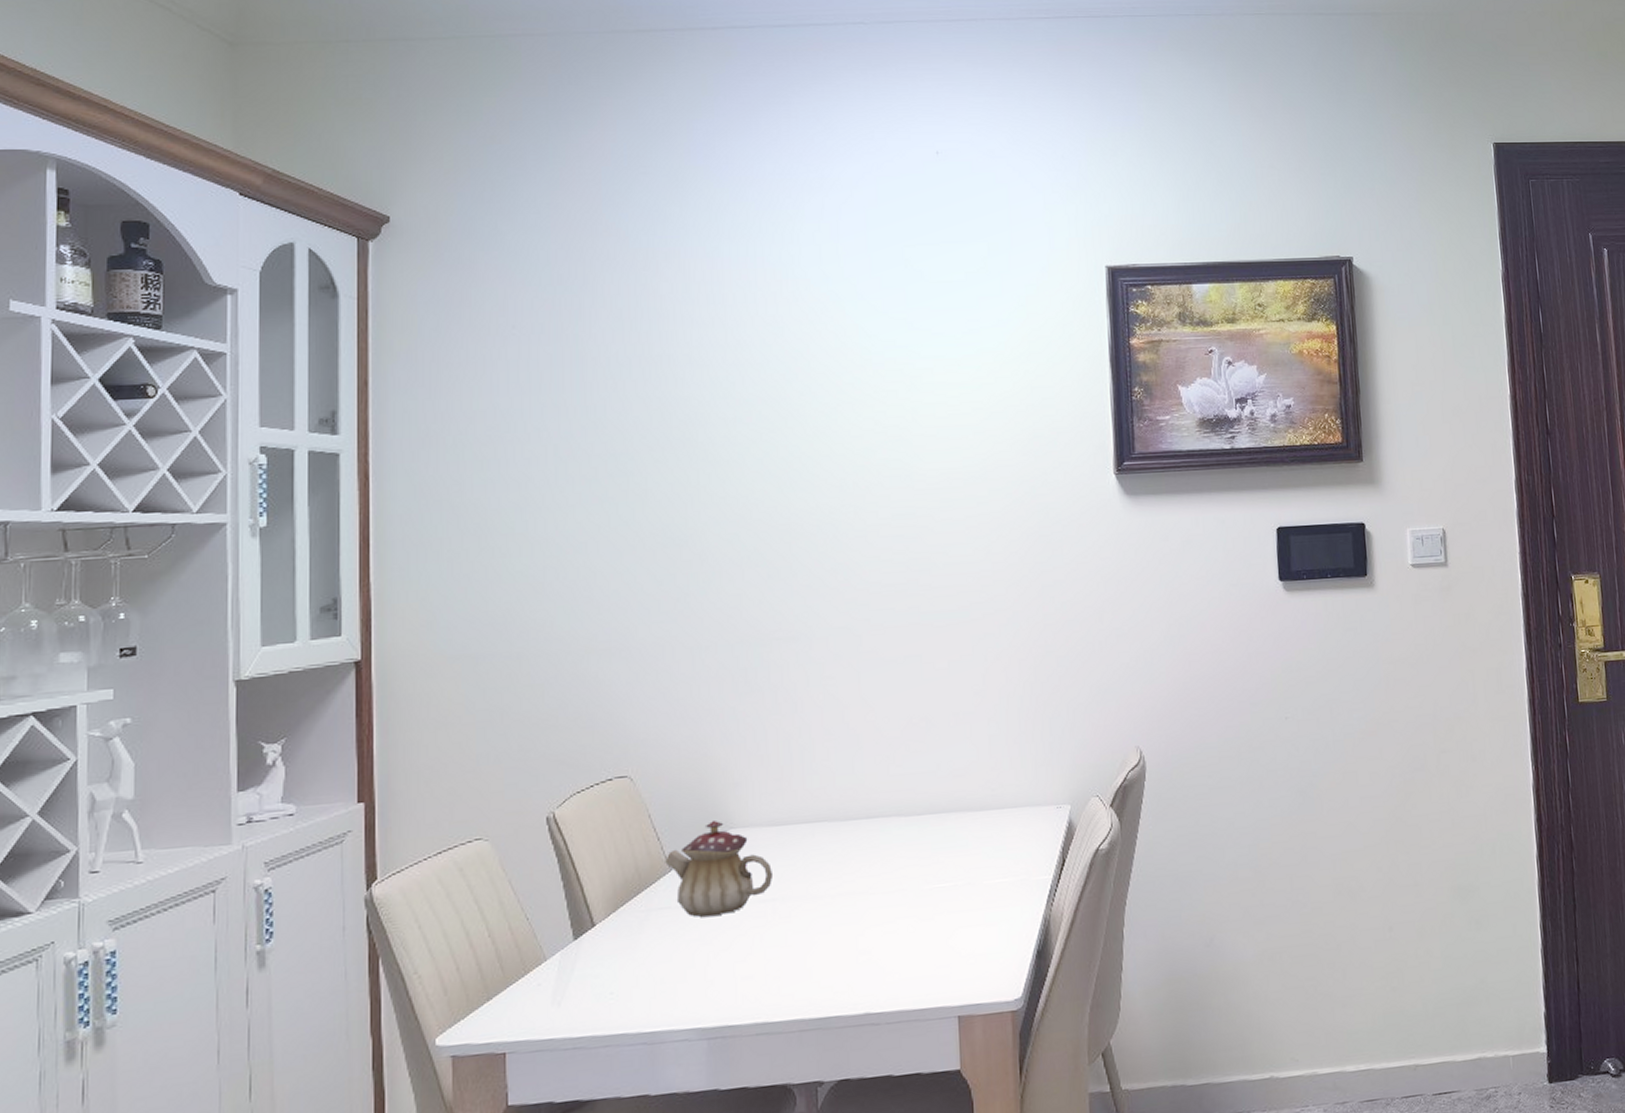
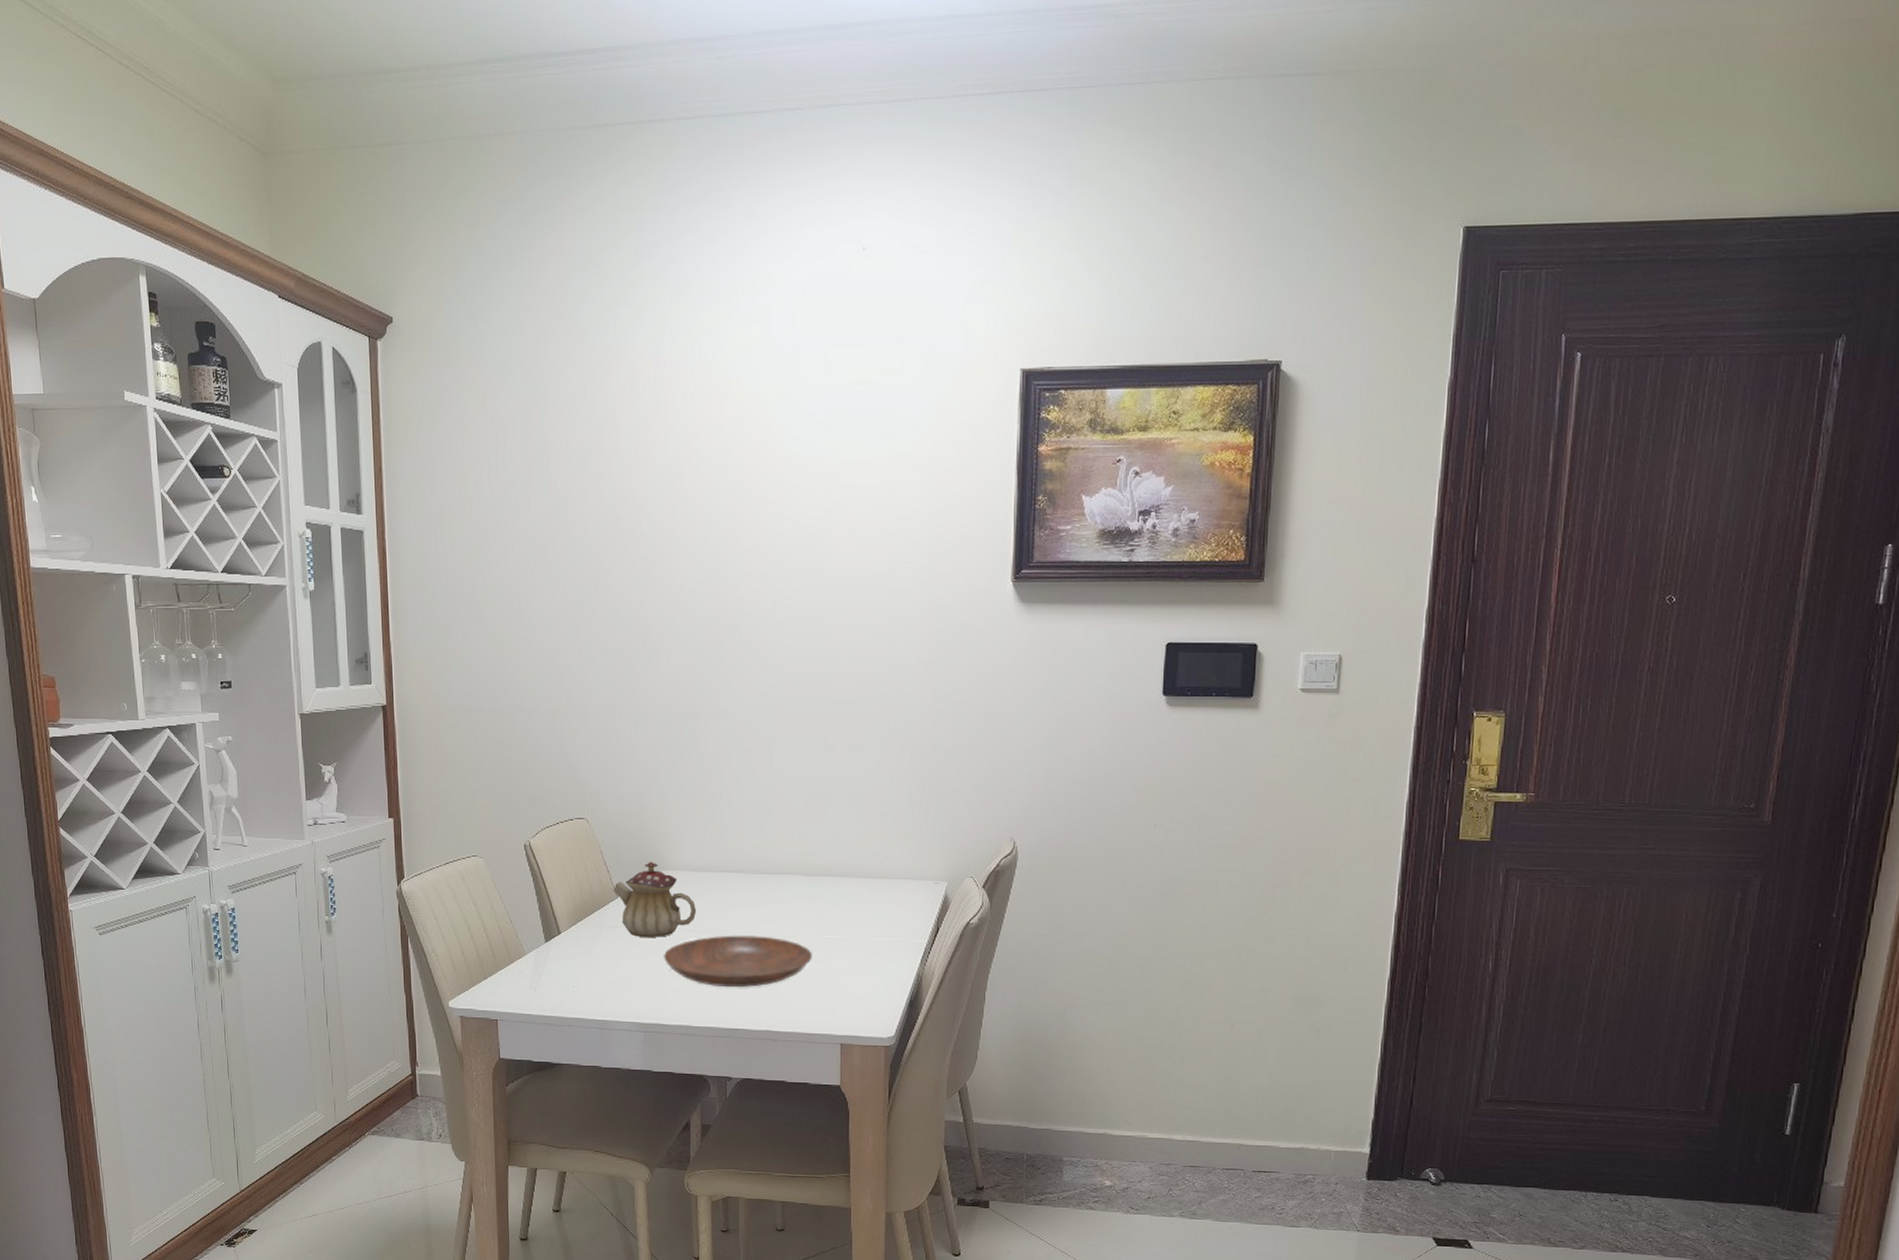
bowl: none [731,895,918,967] -> present [663,935,812,988]

